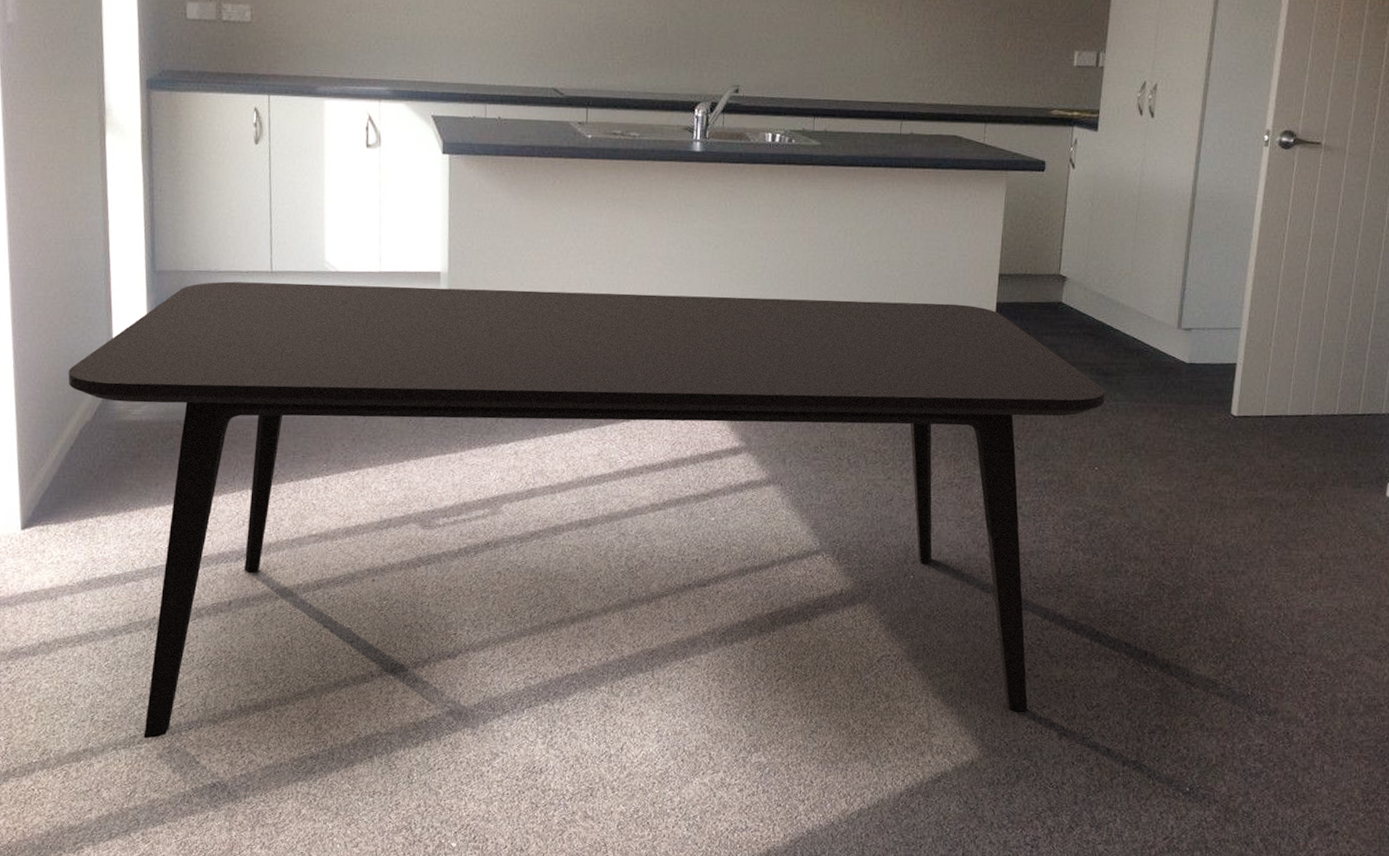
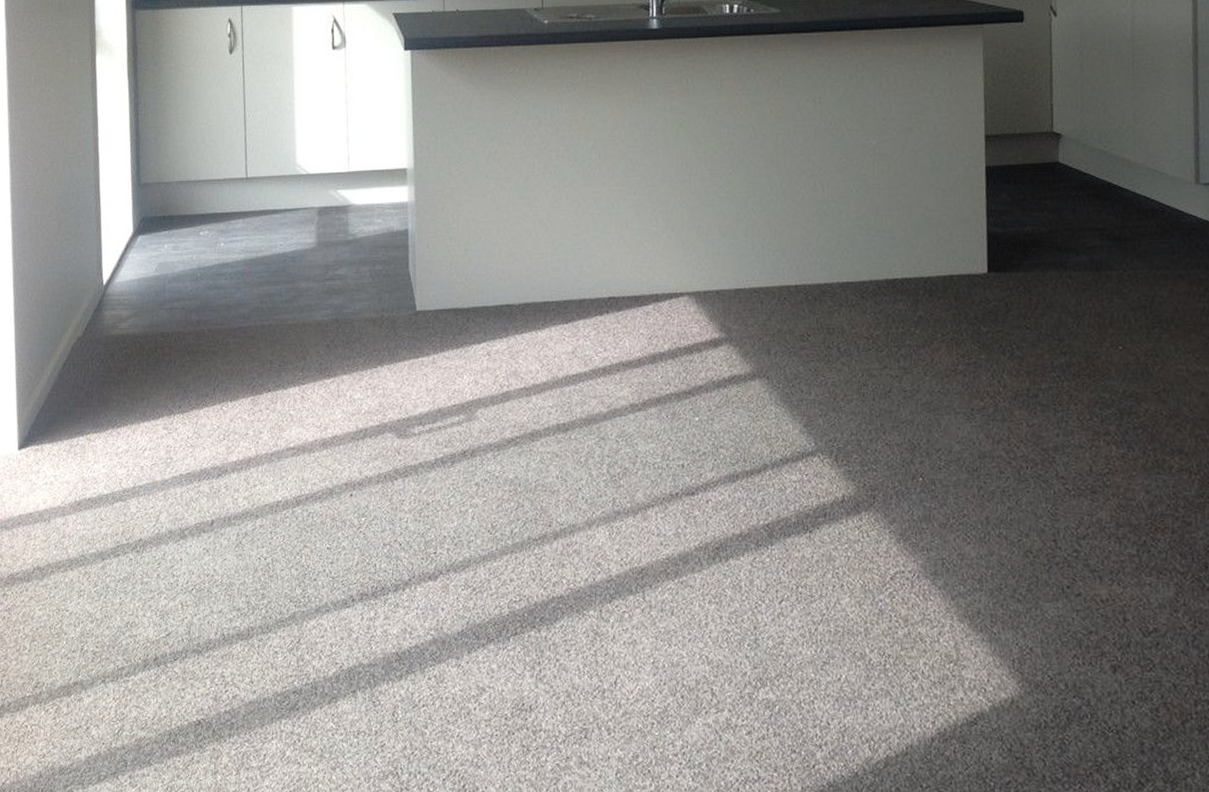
dining table: present [68,281,1106,739] -> none [61,170,1121,671]

